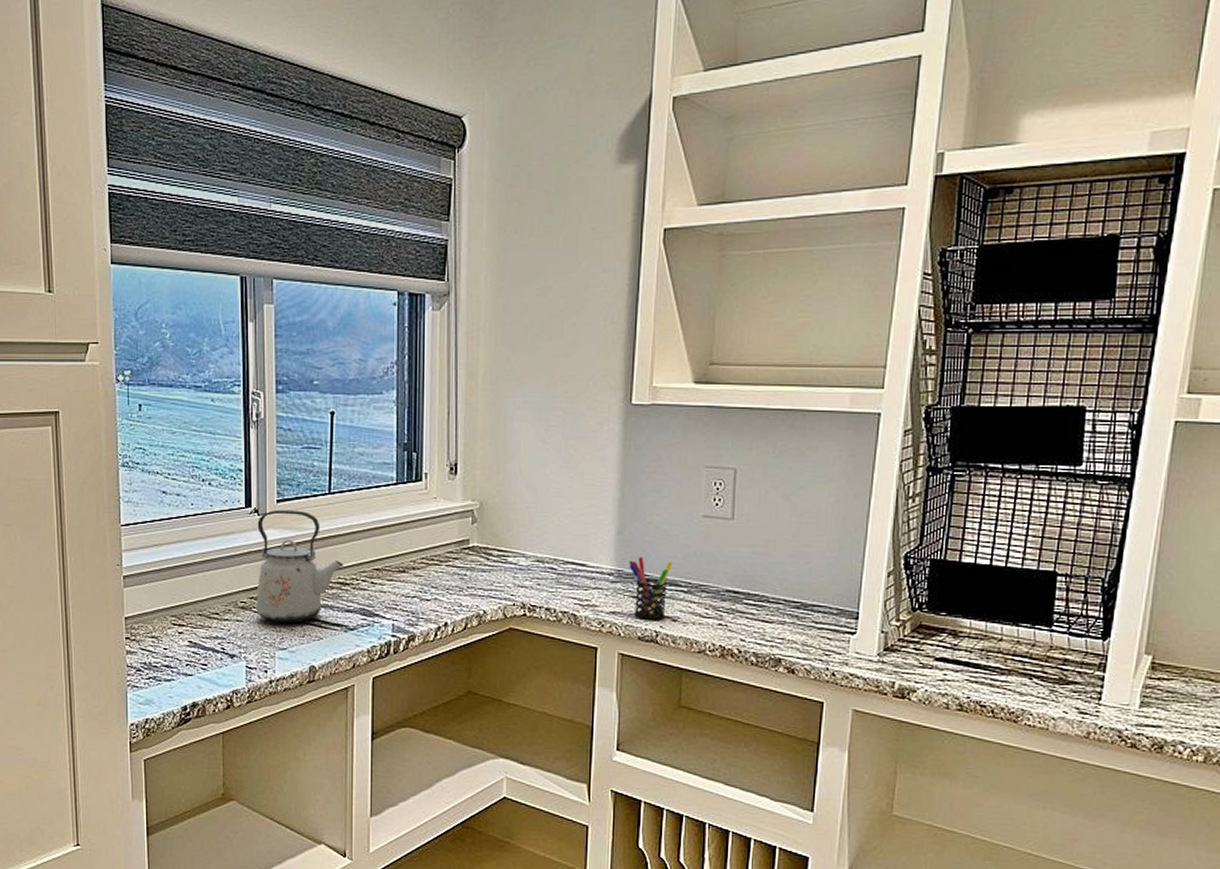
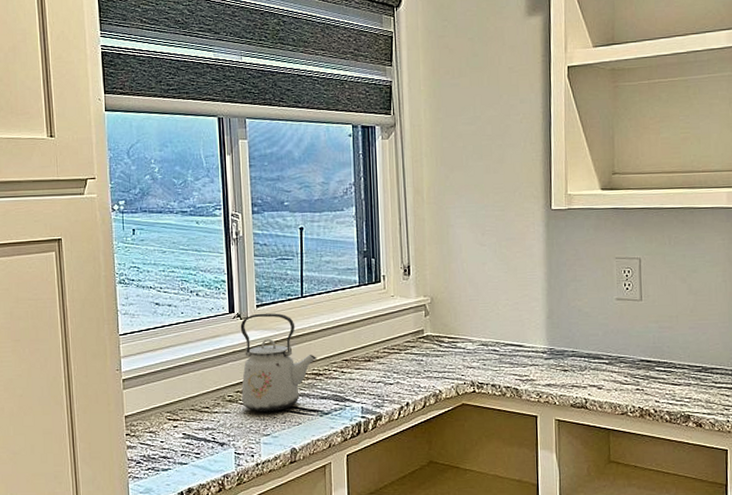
pen holder: present [629,557,672,620] -> none [558,336,594,389]

